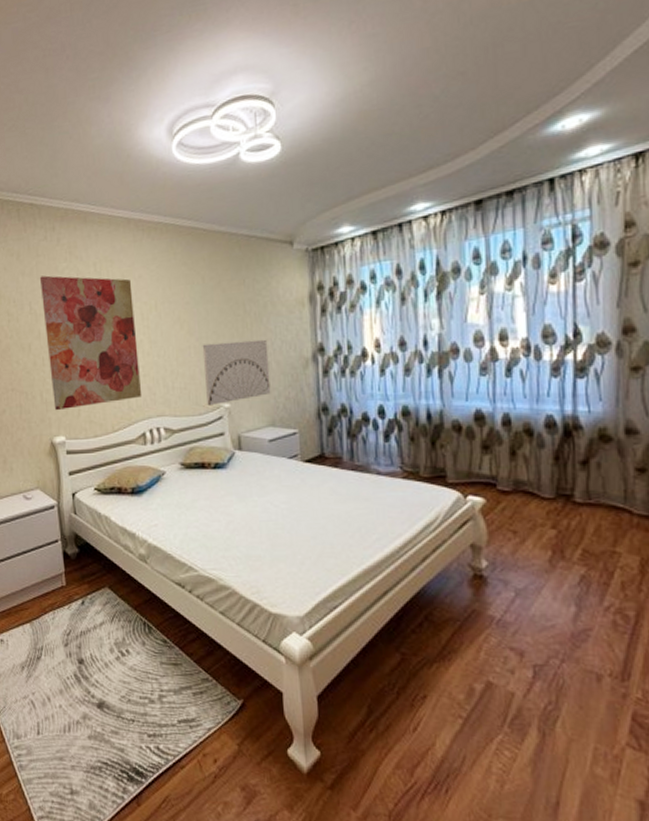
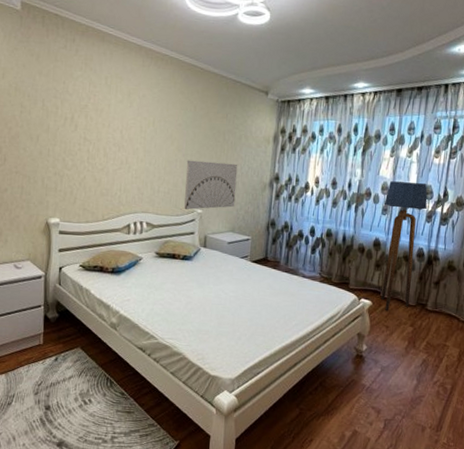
wall art: present [39,275,142,411] -> none [53,79,136,196]
floor lamp: none [480,323,551,510] -> present [381,181,428,311]

